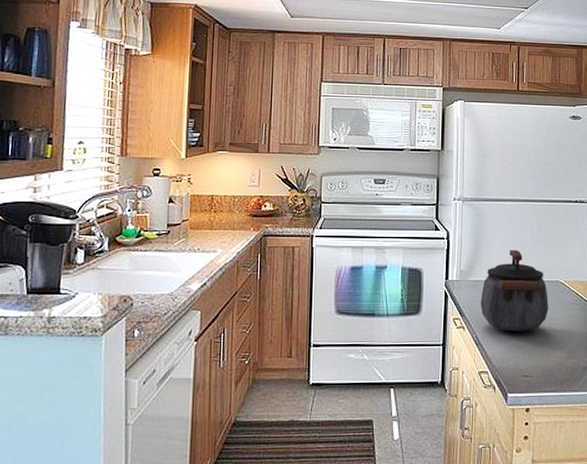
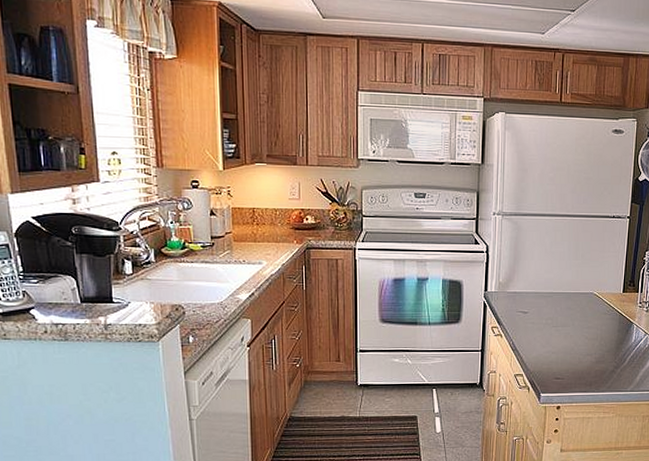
kettle: present [480,249,549,332] -> none [517,263,582,339]

